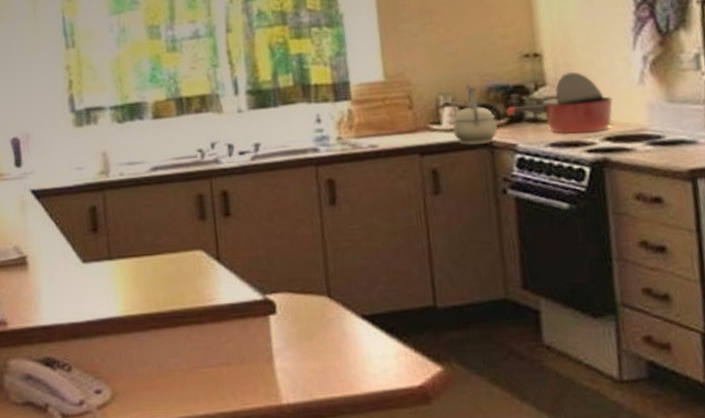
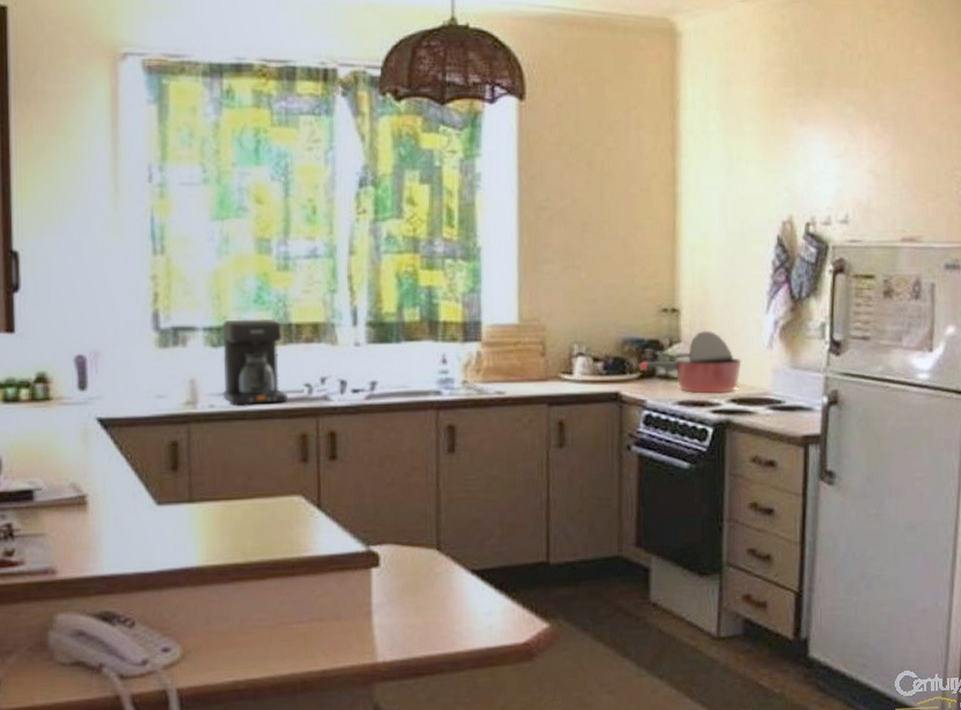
coffee maker: none [125,94,184,173] -> present [222,318,288,405]
kettle: present [452,84,498,145] -> none [584,334,629,399]

